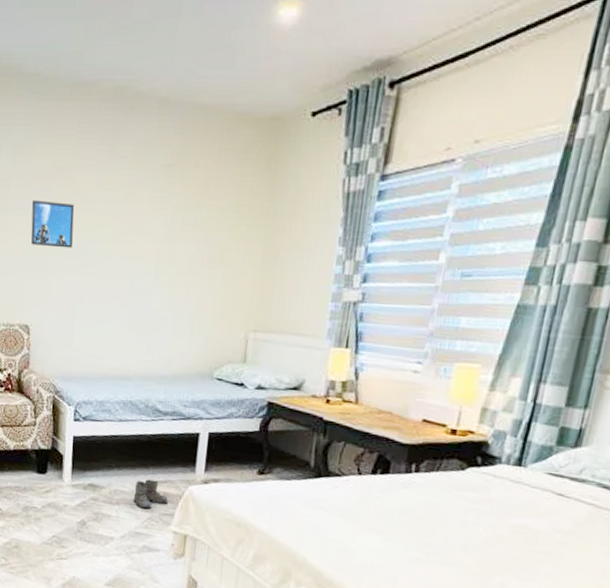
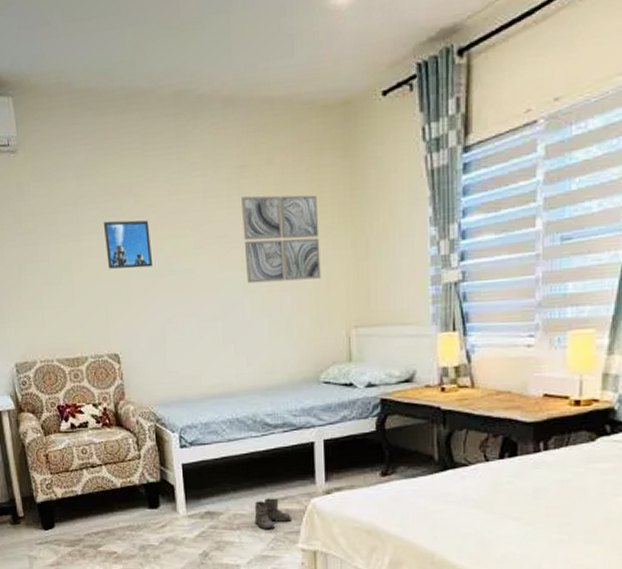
wall art: none [158,194,235,281] -> present [242,195,321,284]

